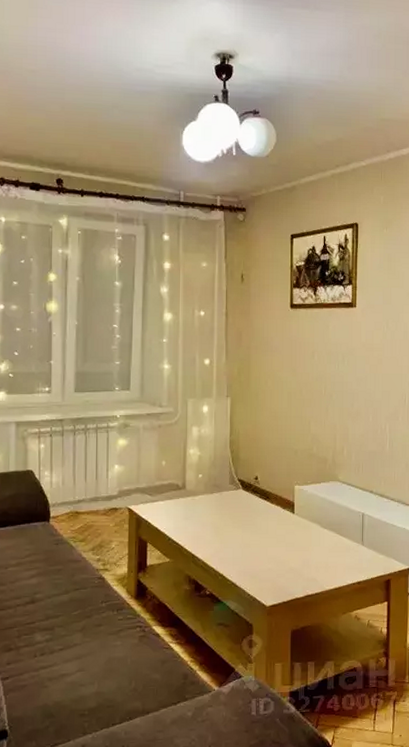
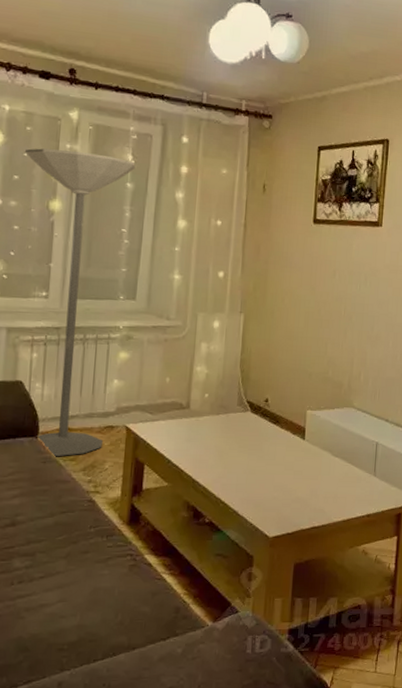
floor lamp: none [22,254,122,538] -> present [25,148,135,456]

